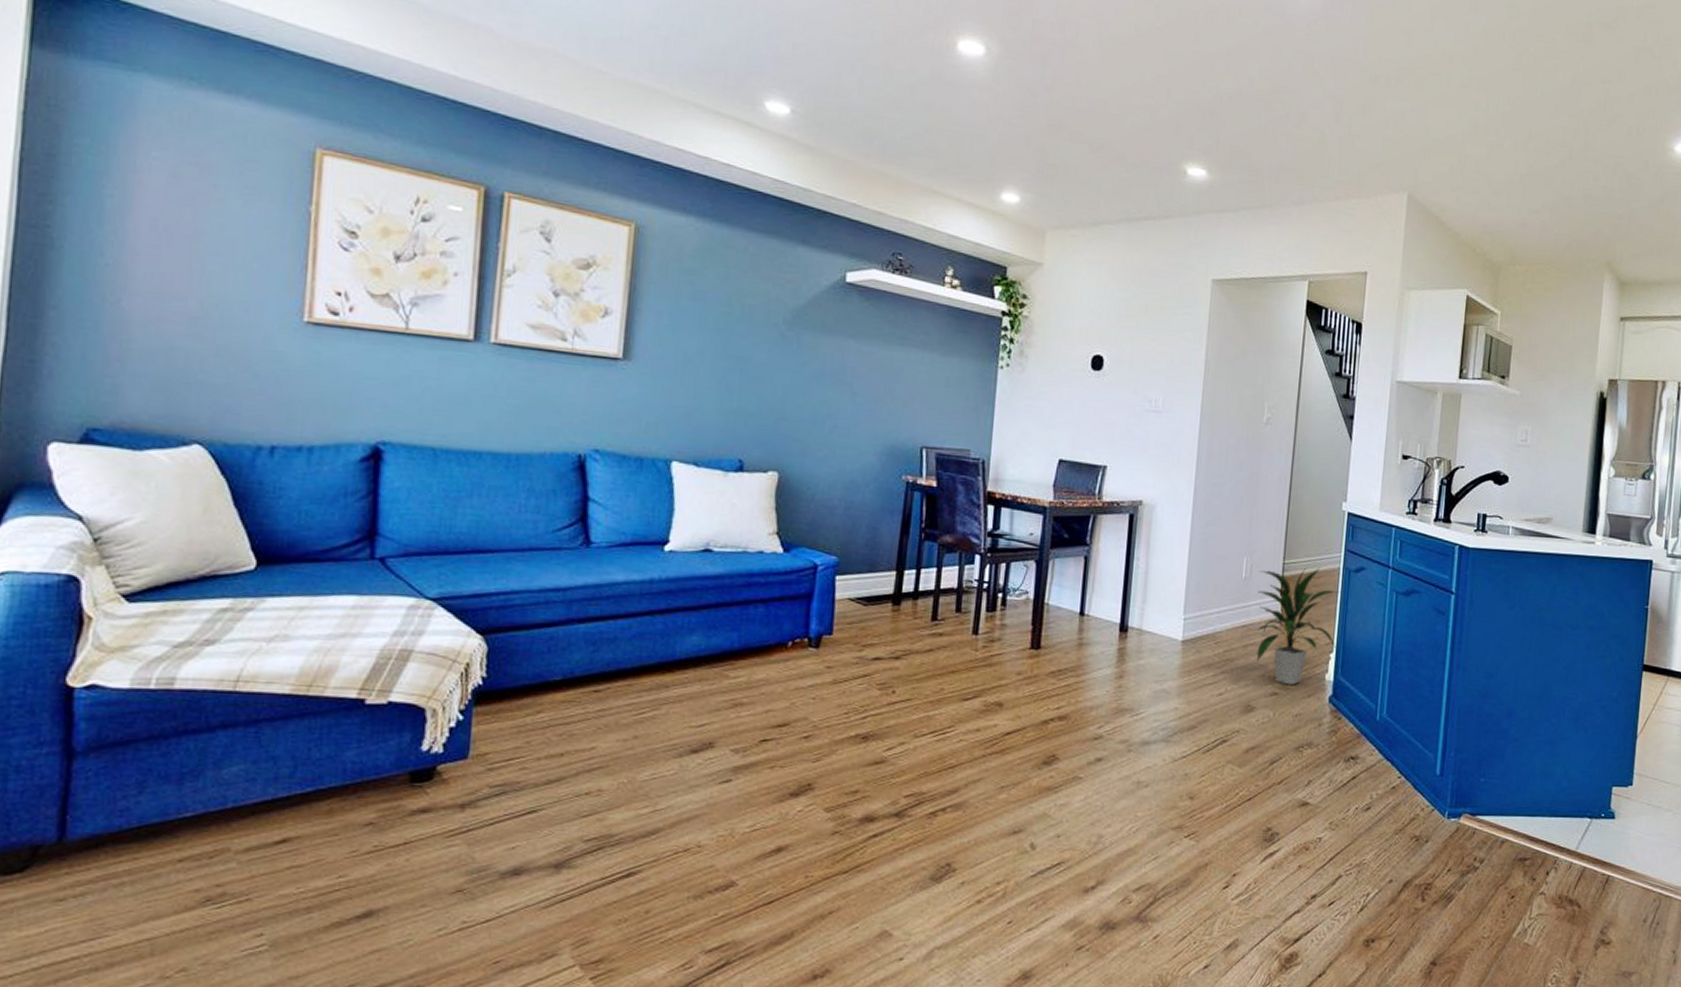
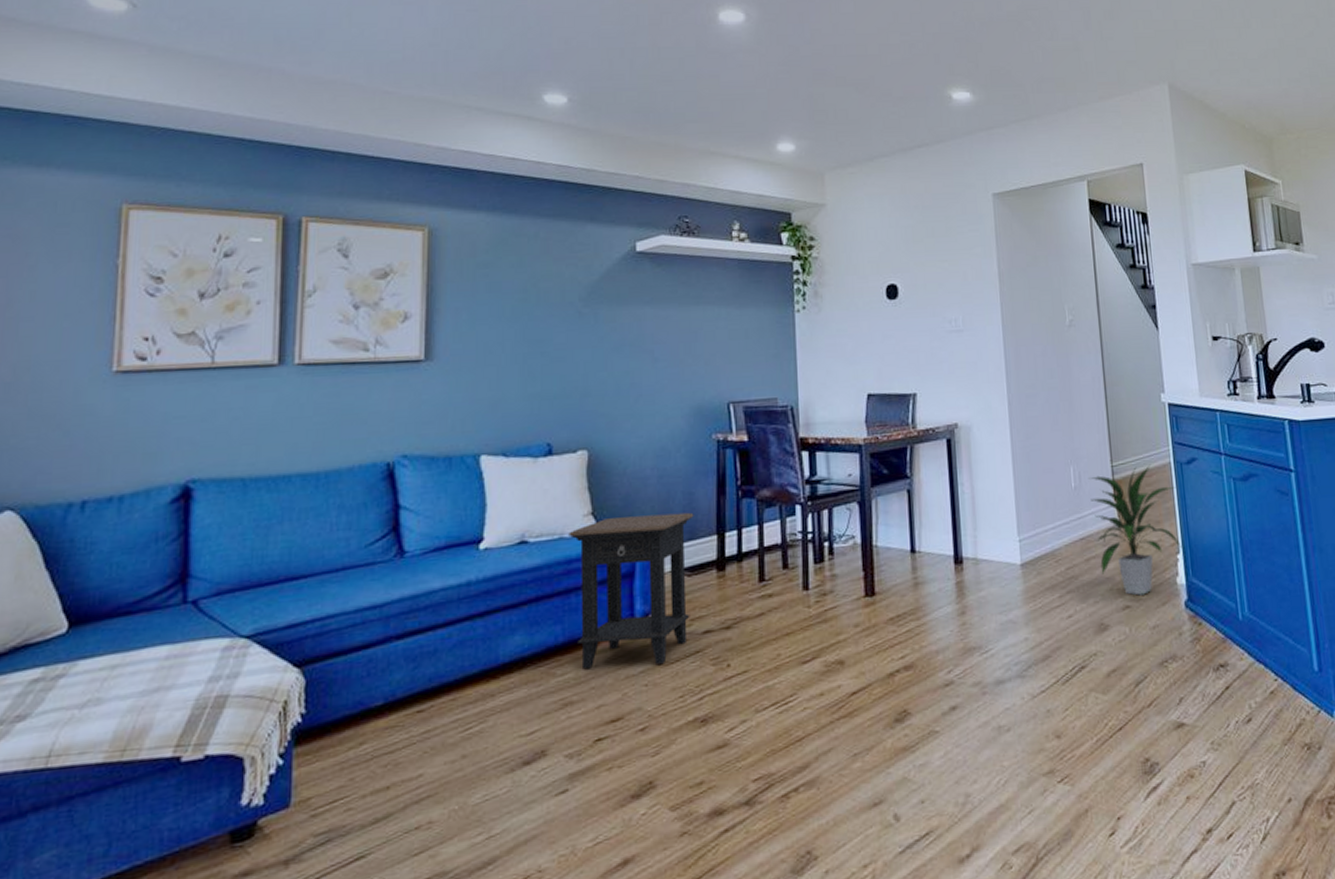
side table: none [752,540,876,681] -> present [569,512,694,670]

